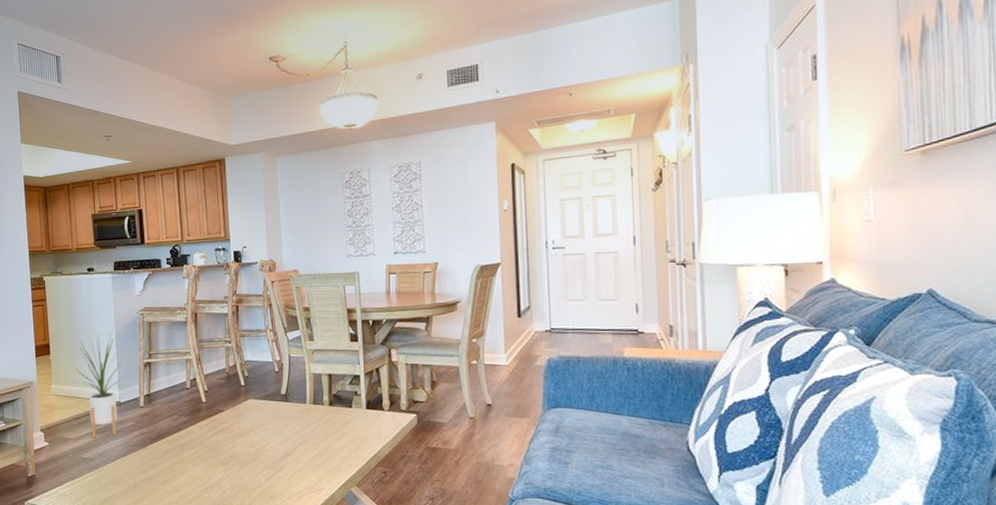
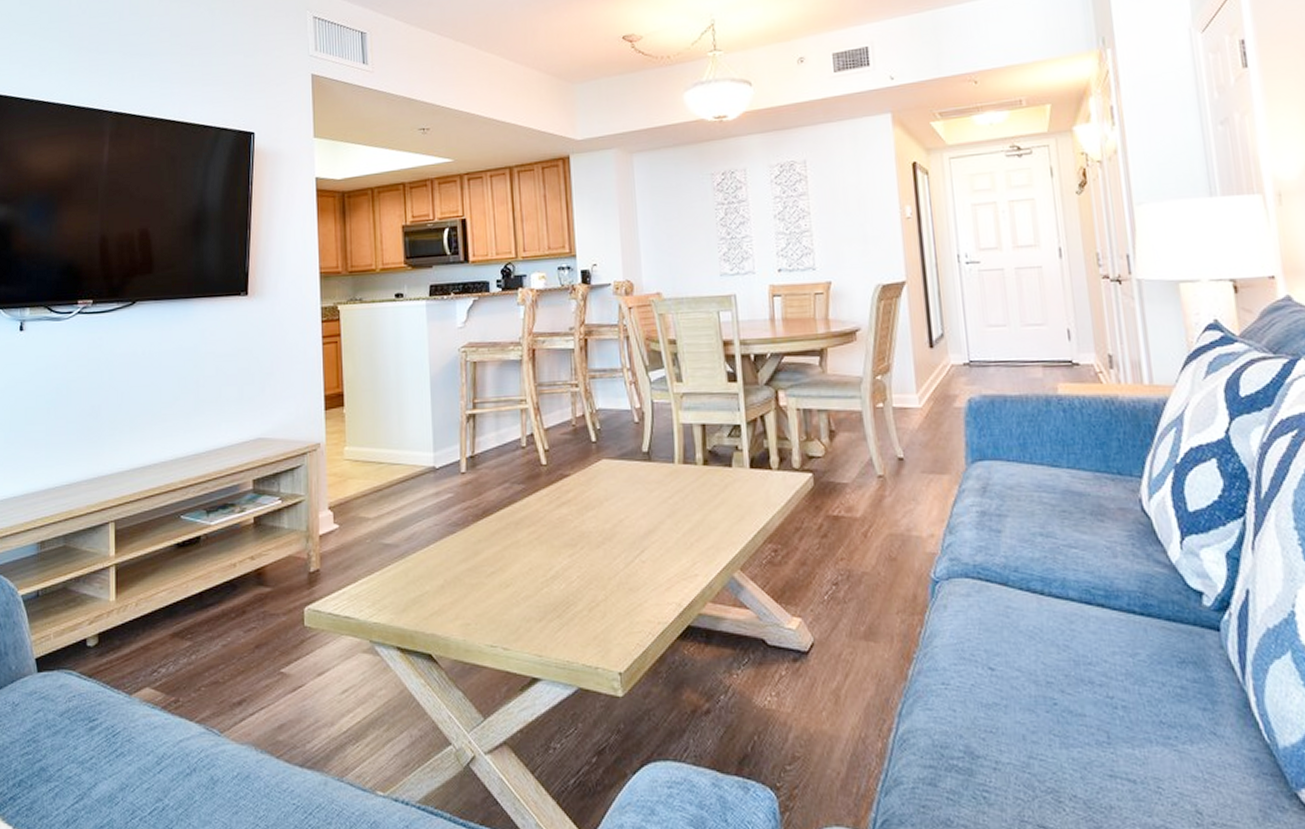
house plant: present [72,332,124,438] -> none [373,376,441,517]

